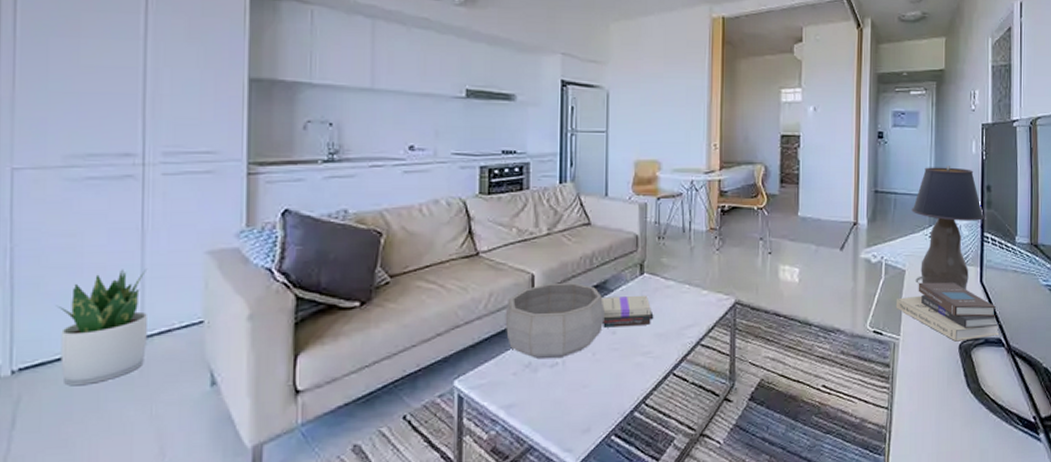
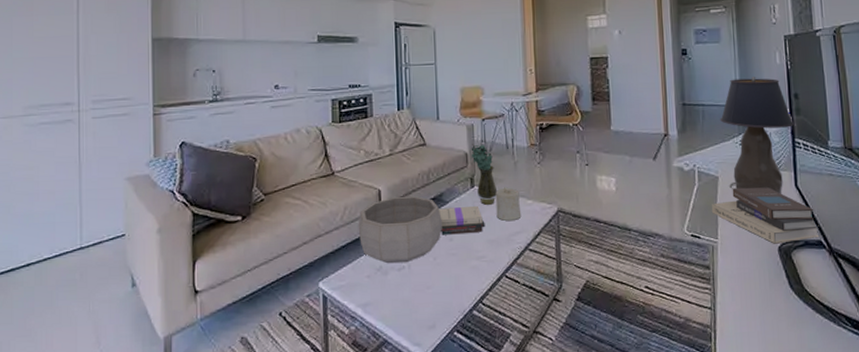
planter: present [56,269,147,386] -> none [21,194,85,288]
vase: none [642,224,670,294] -> present [471,142,498,205]
candle: none [667,275,695,312] -> present [495,187,522,221]

